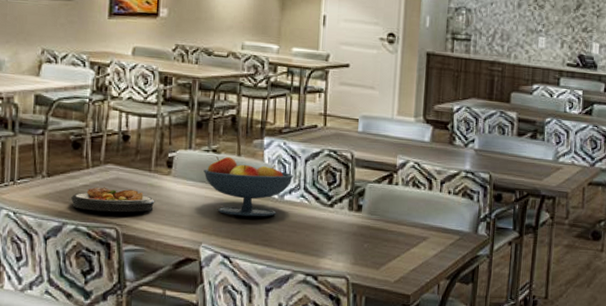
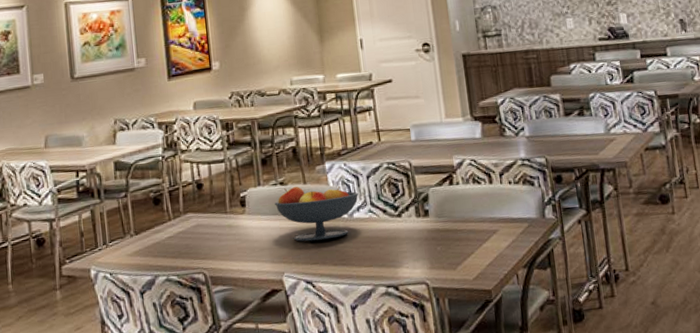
plate: present [71,187,155,213] -> none [159,233,235,260]

